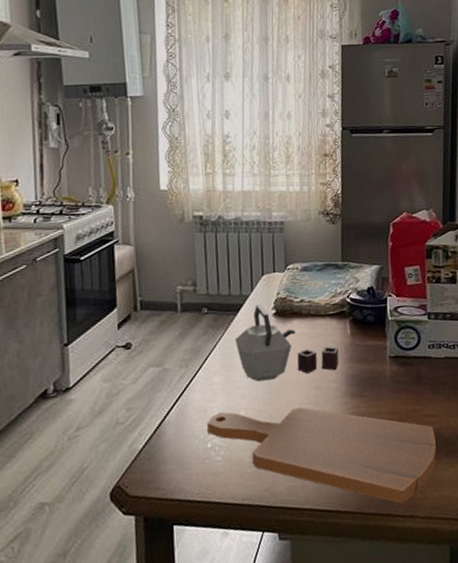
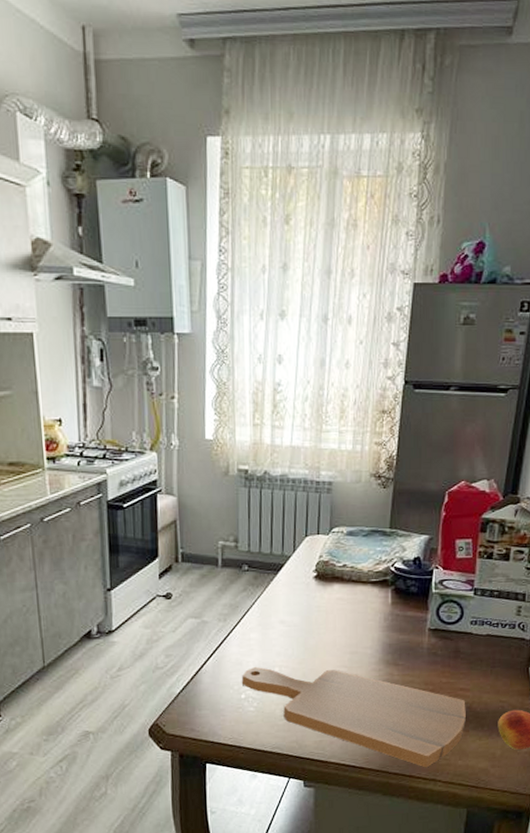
kettle: present [235,304,339,382] -> none [274,566,377,642]

